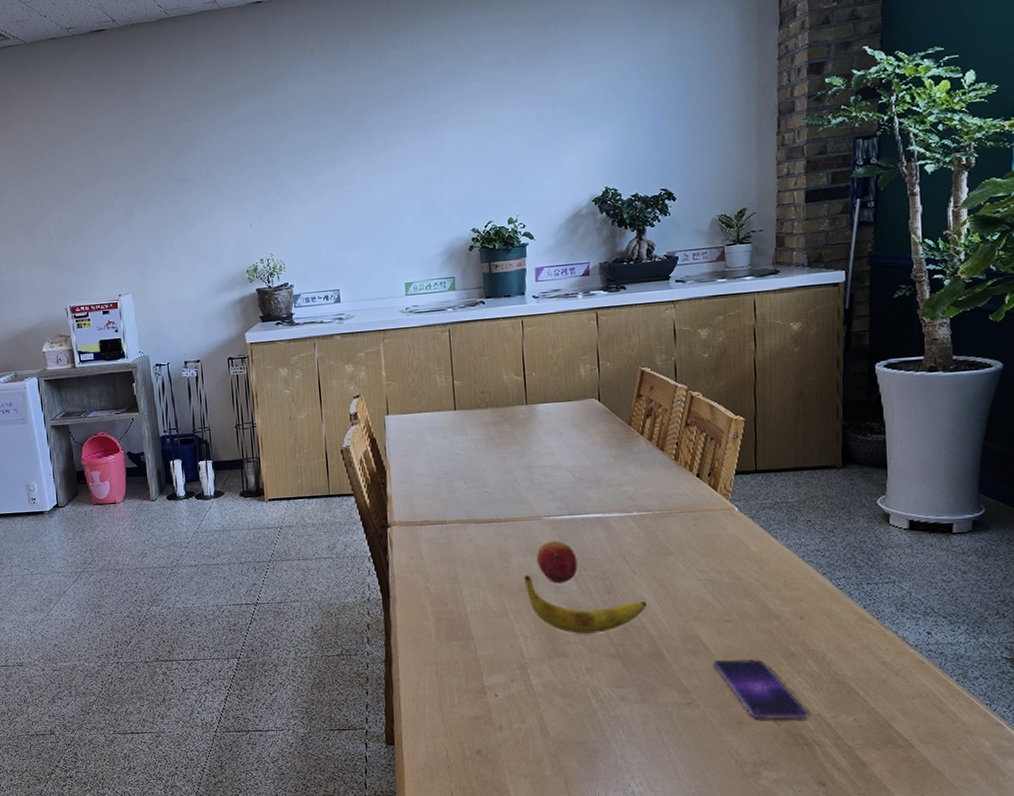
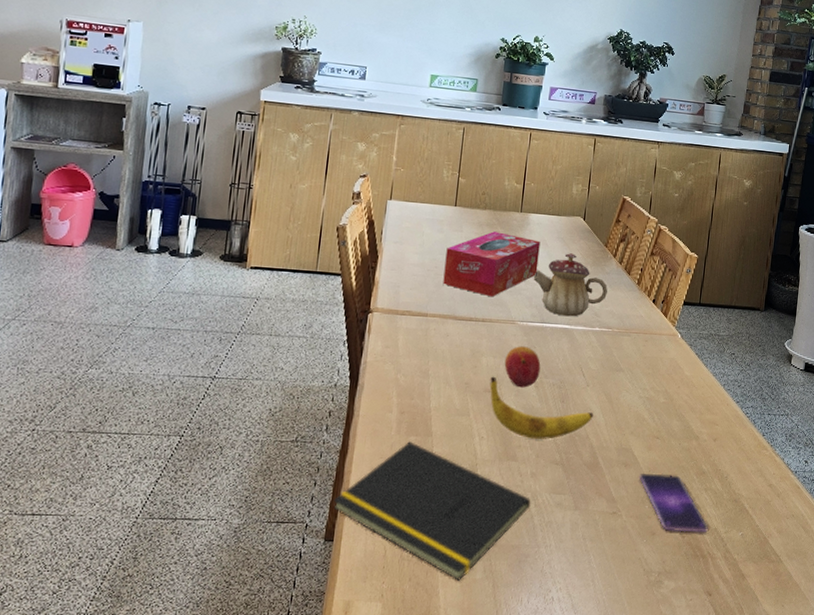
notepad: none [387,645,592,778] -> present [333,440,531,581]
tissue box: none [454,428,556,496] -> present [443,231,541,297]
teapot: none [552,438,641,505] -> present [533,253,608,317]

